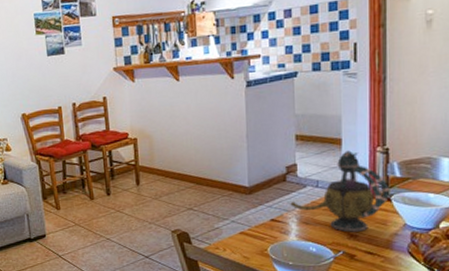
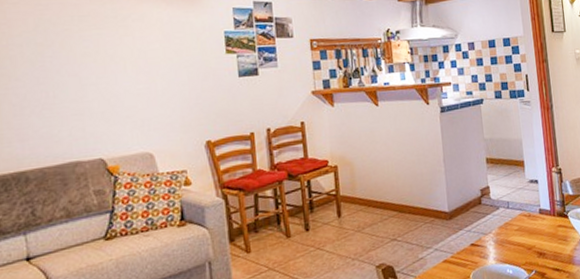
teapot: present [290,150,390,232] -> none [486,171,567,251]

